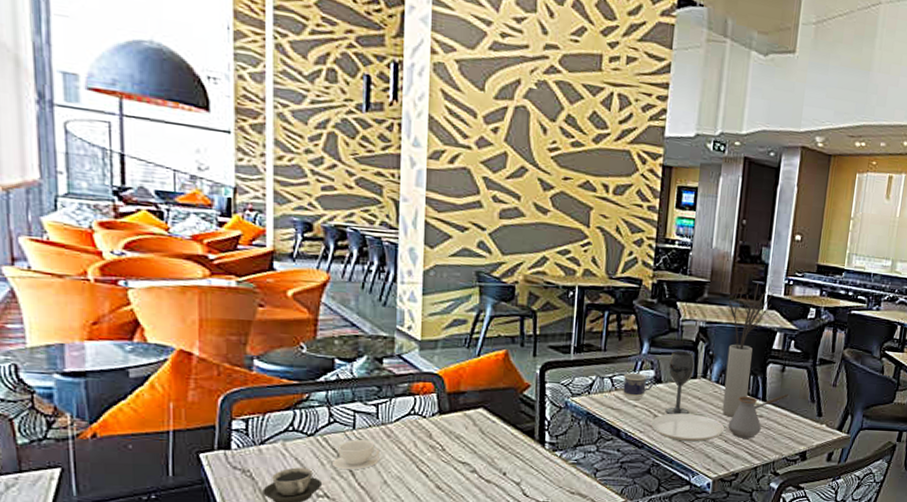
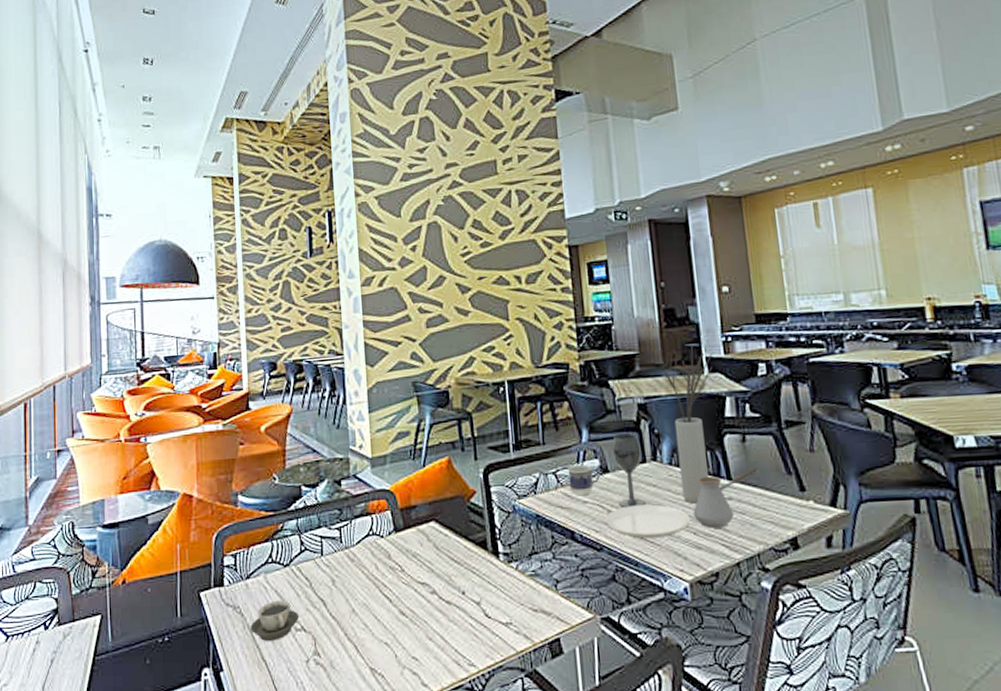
teacup: present [333,440,381,470] -> none [306,566,347,600]

